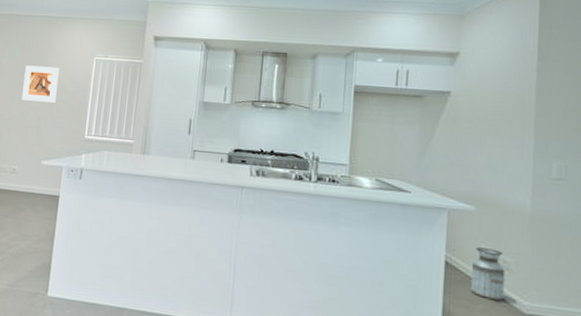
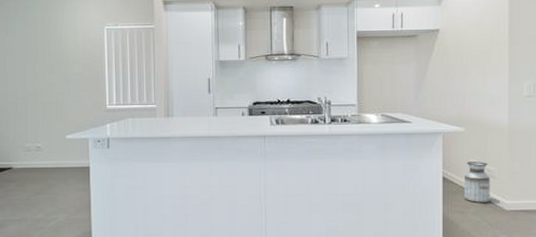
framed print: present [21,65,60,103] -> none [33,40,71,77]

